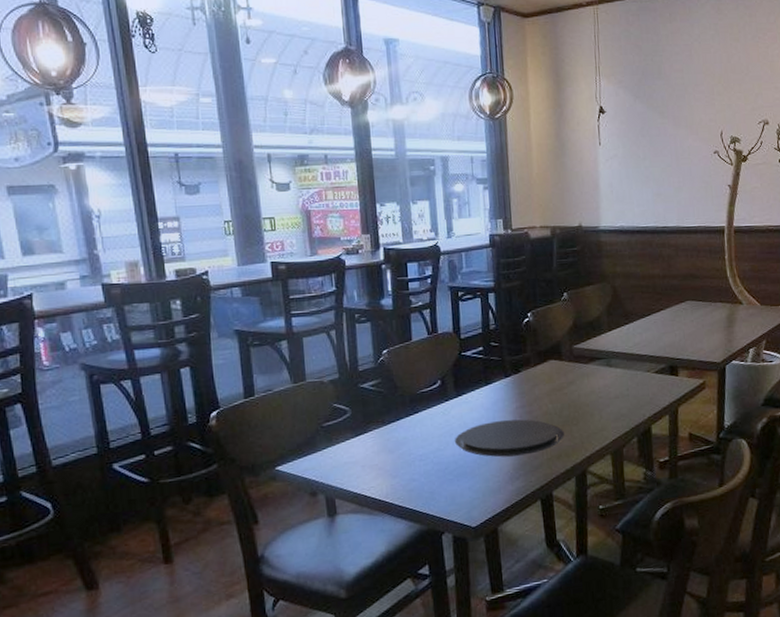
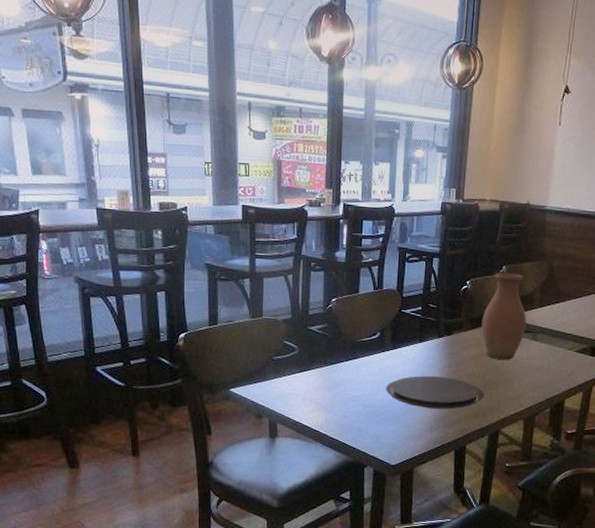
vase: none [549,299,598,393] -> present [481,273,527,360]

